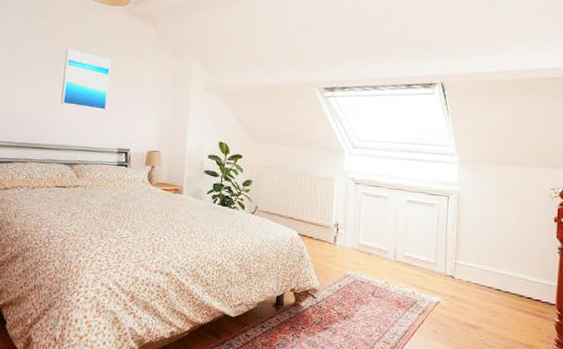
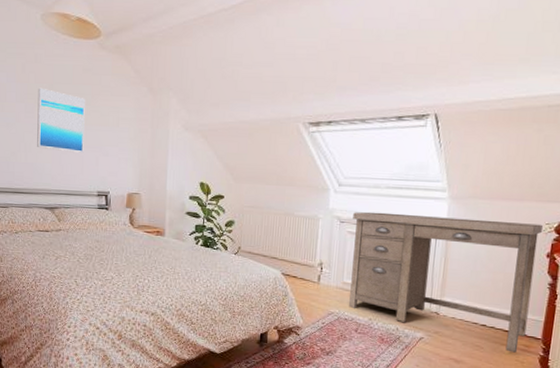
desk: none [365,174,548,319] -> present [349,212,543,353]

